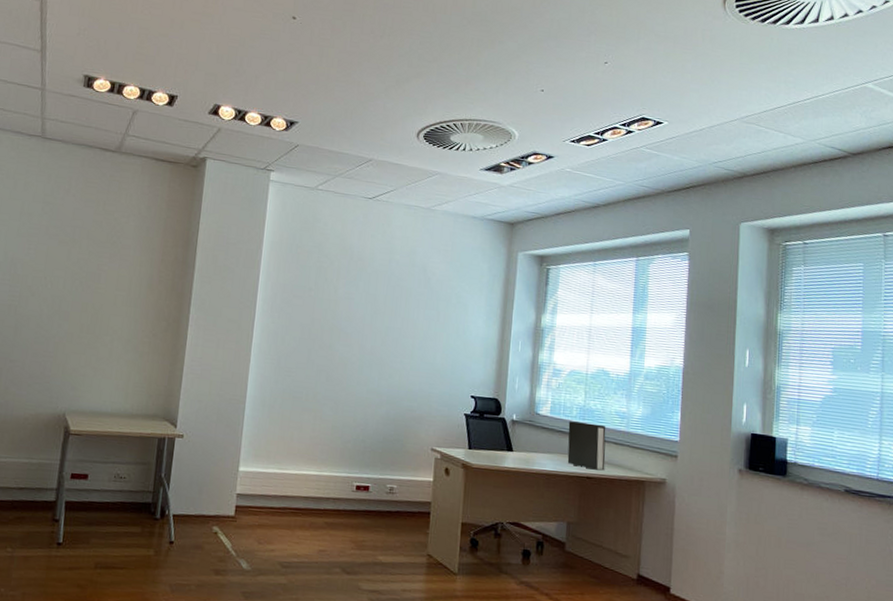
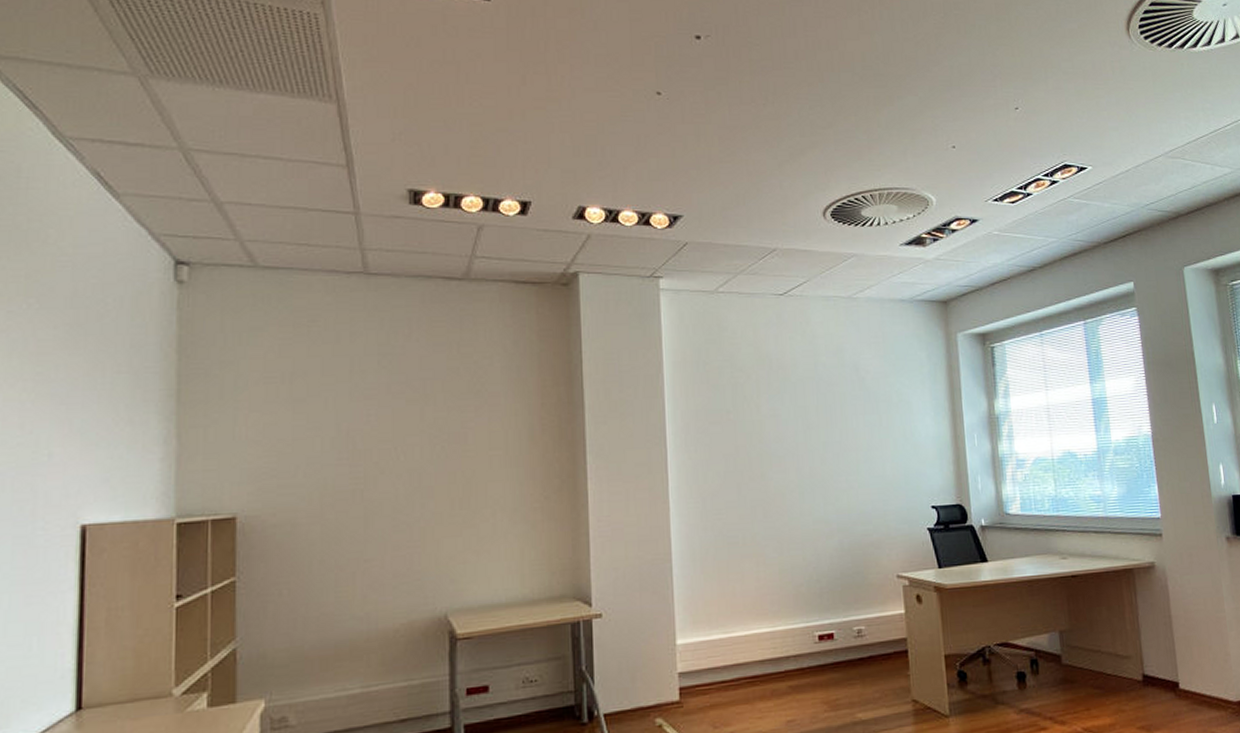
binder: present [567,421,606,471] -> none [1042,513,1089,566]

